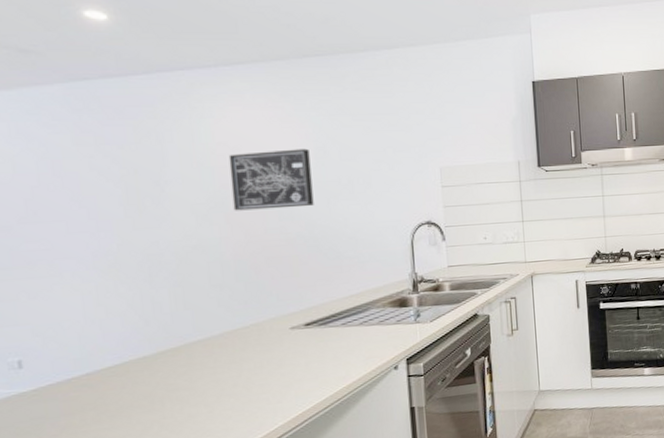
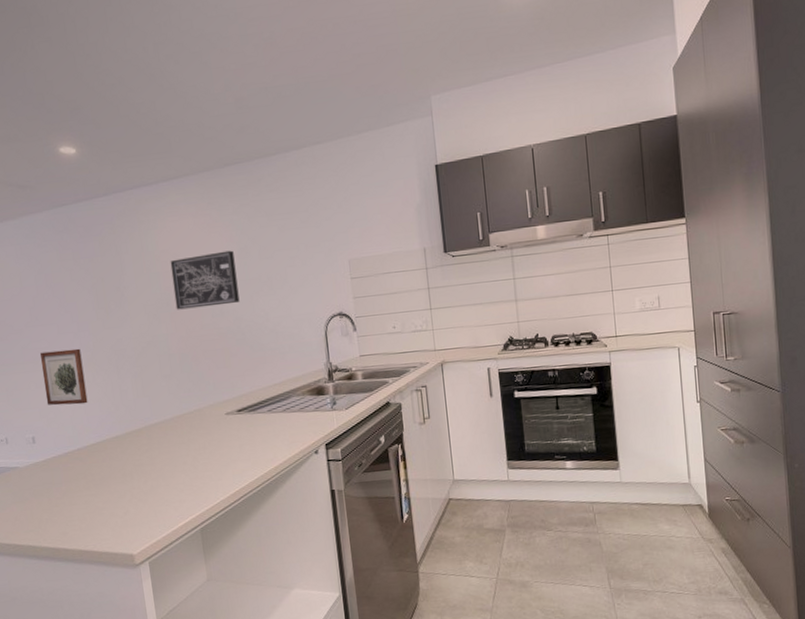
wall art: none [37,251,106,321] -> present [40,348,88,406]

